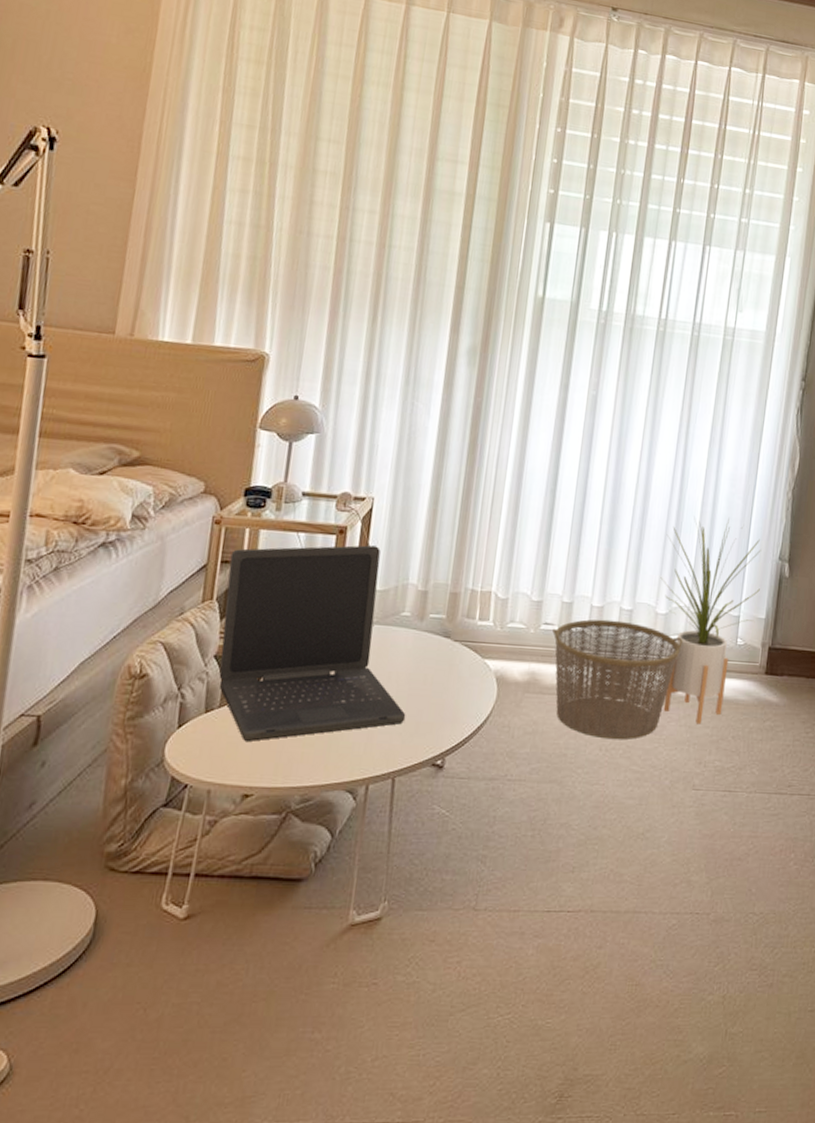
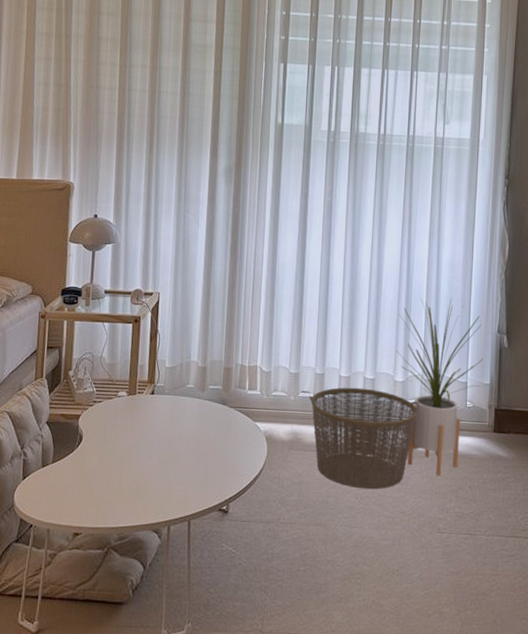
laptop: present [219,545,406,741] -> none [50,331,196,490]

